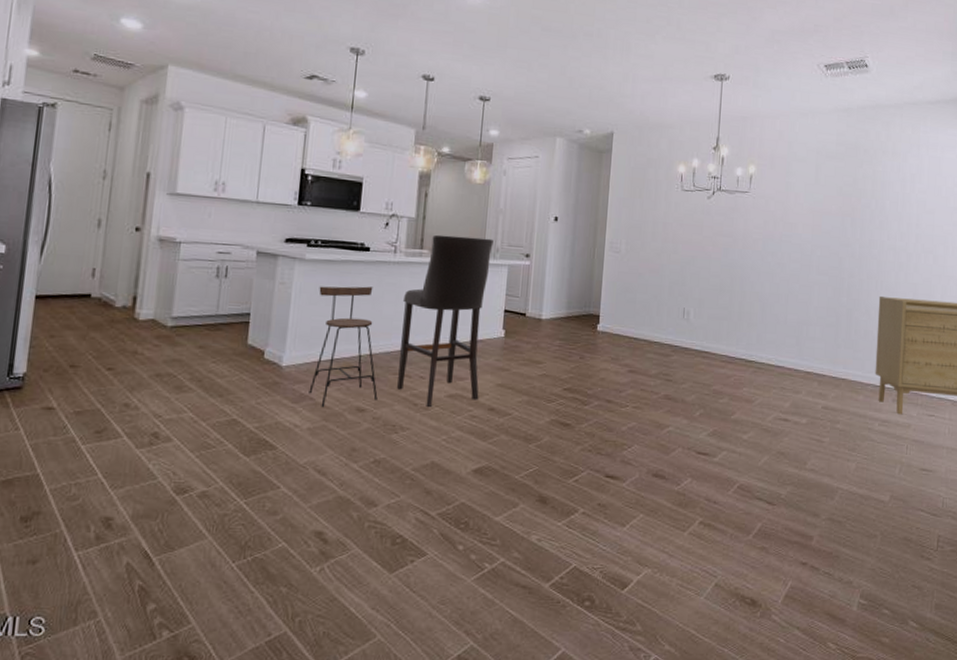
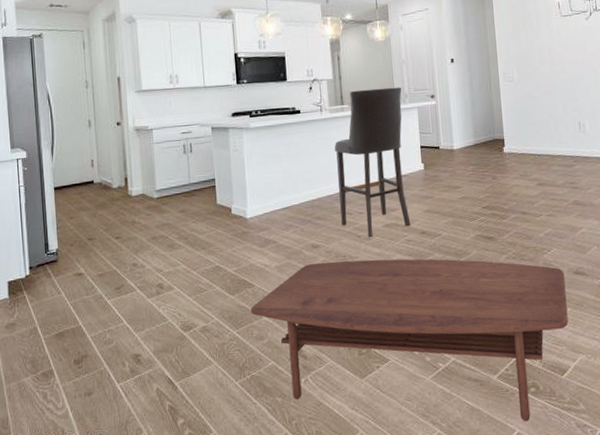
coffee table: none [267,429,643,640] -> present [250,258,569,422]
bar stool: present [309,286,378,408] -> none [265,143,327,248]

